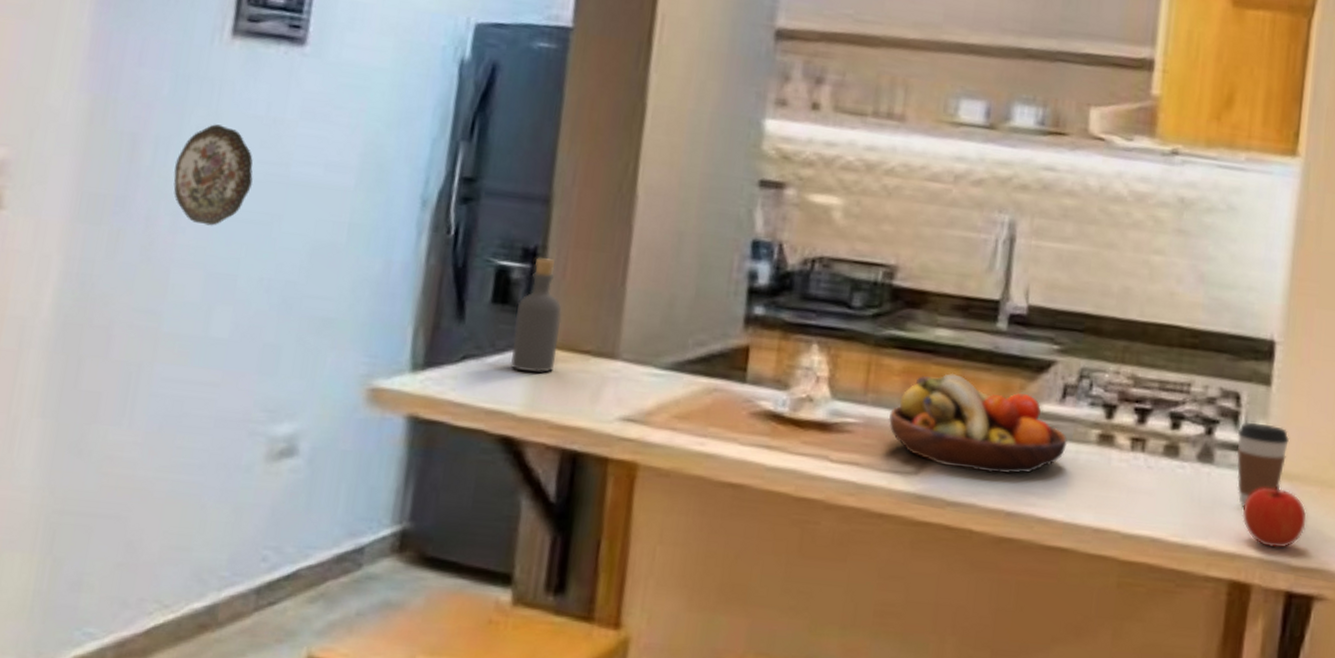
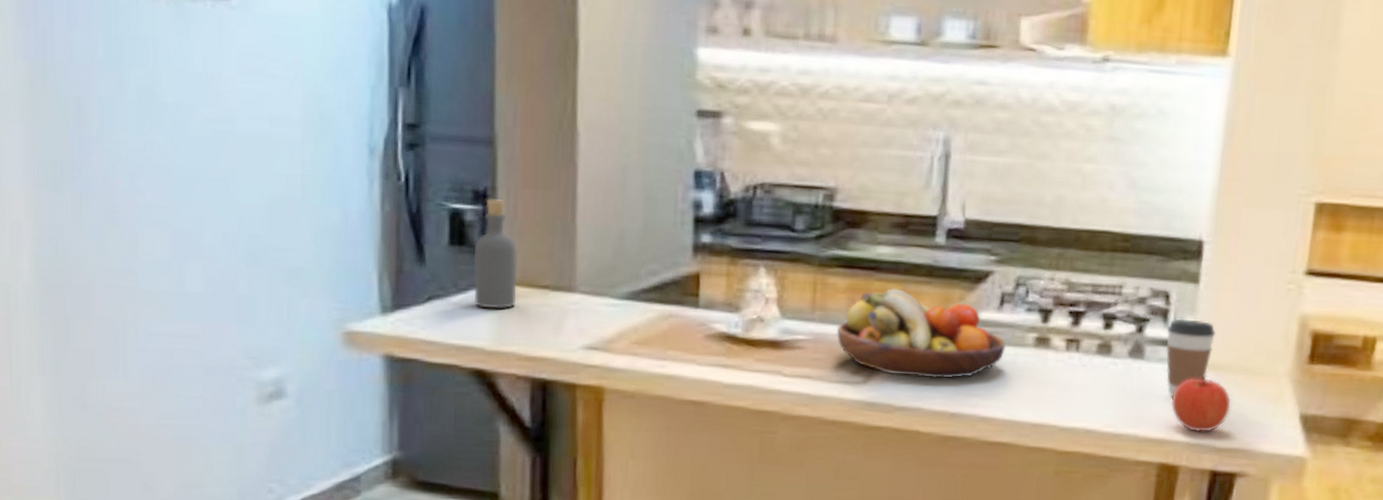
decorative plate: present [173,124,253,226] -> none [124,84,201,185]

